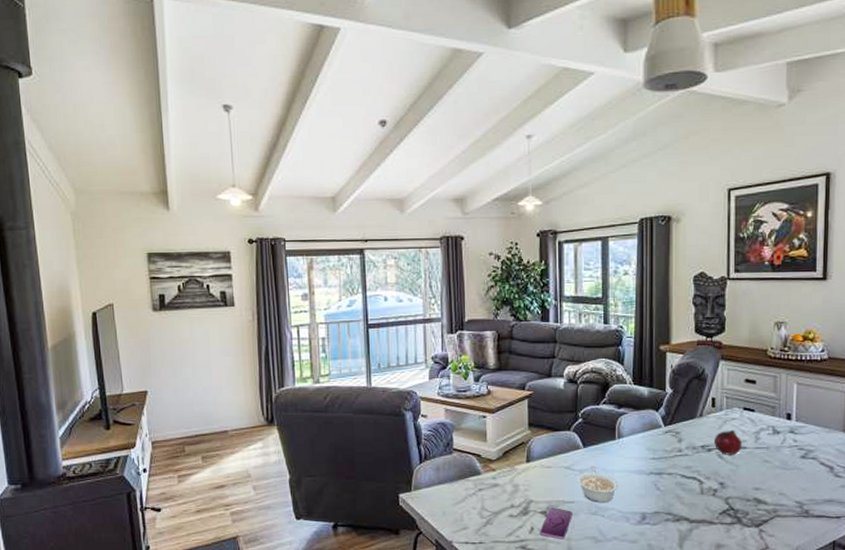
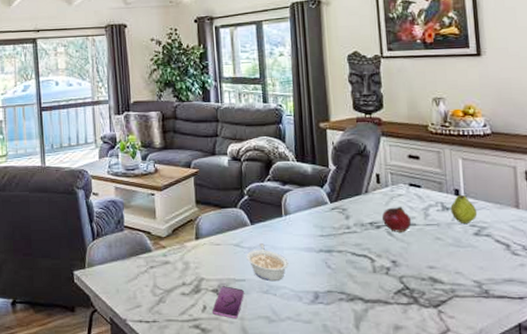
fruit: none [781,418,806,447] -> present [450,194,478,223]

